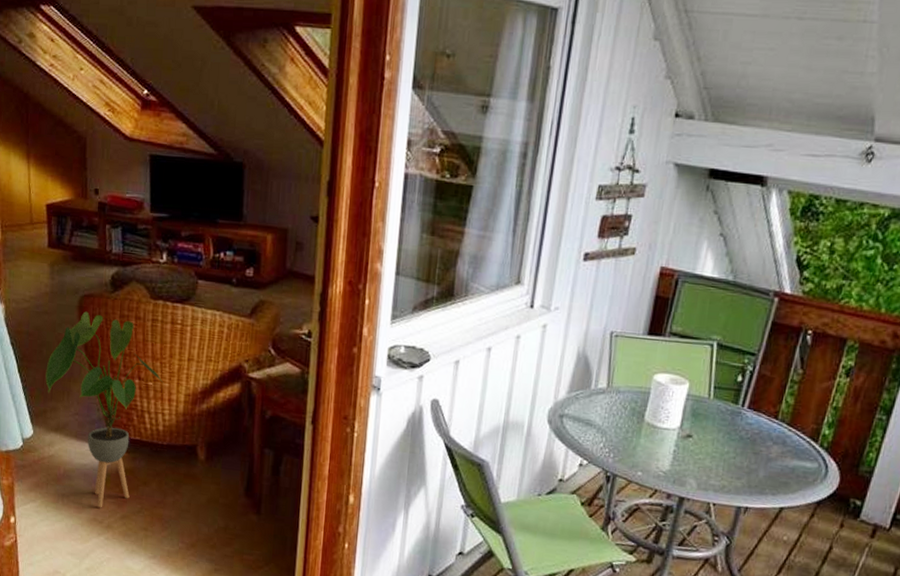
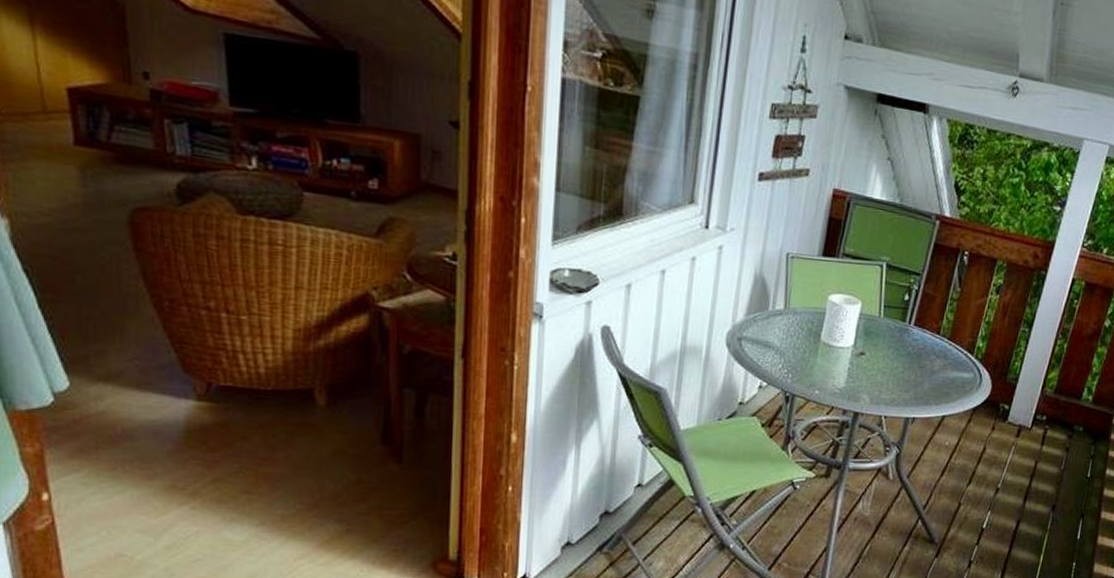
house plant: present [45,311,164,508] -> none [84,229,263,472]

